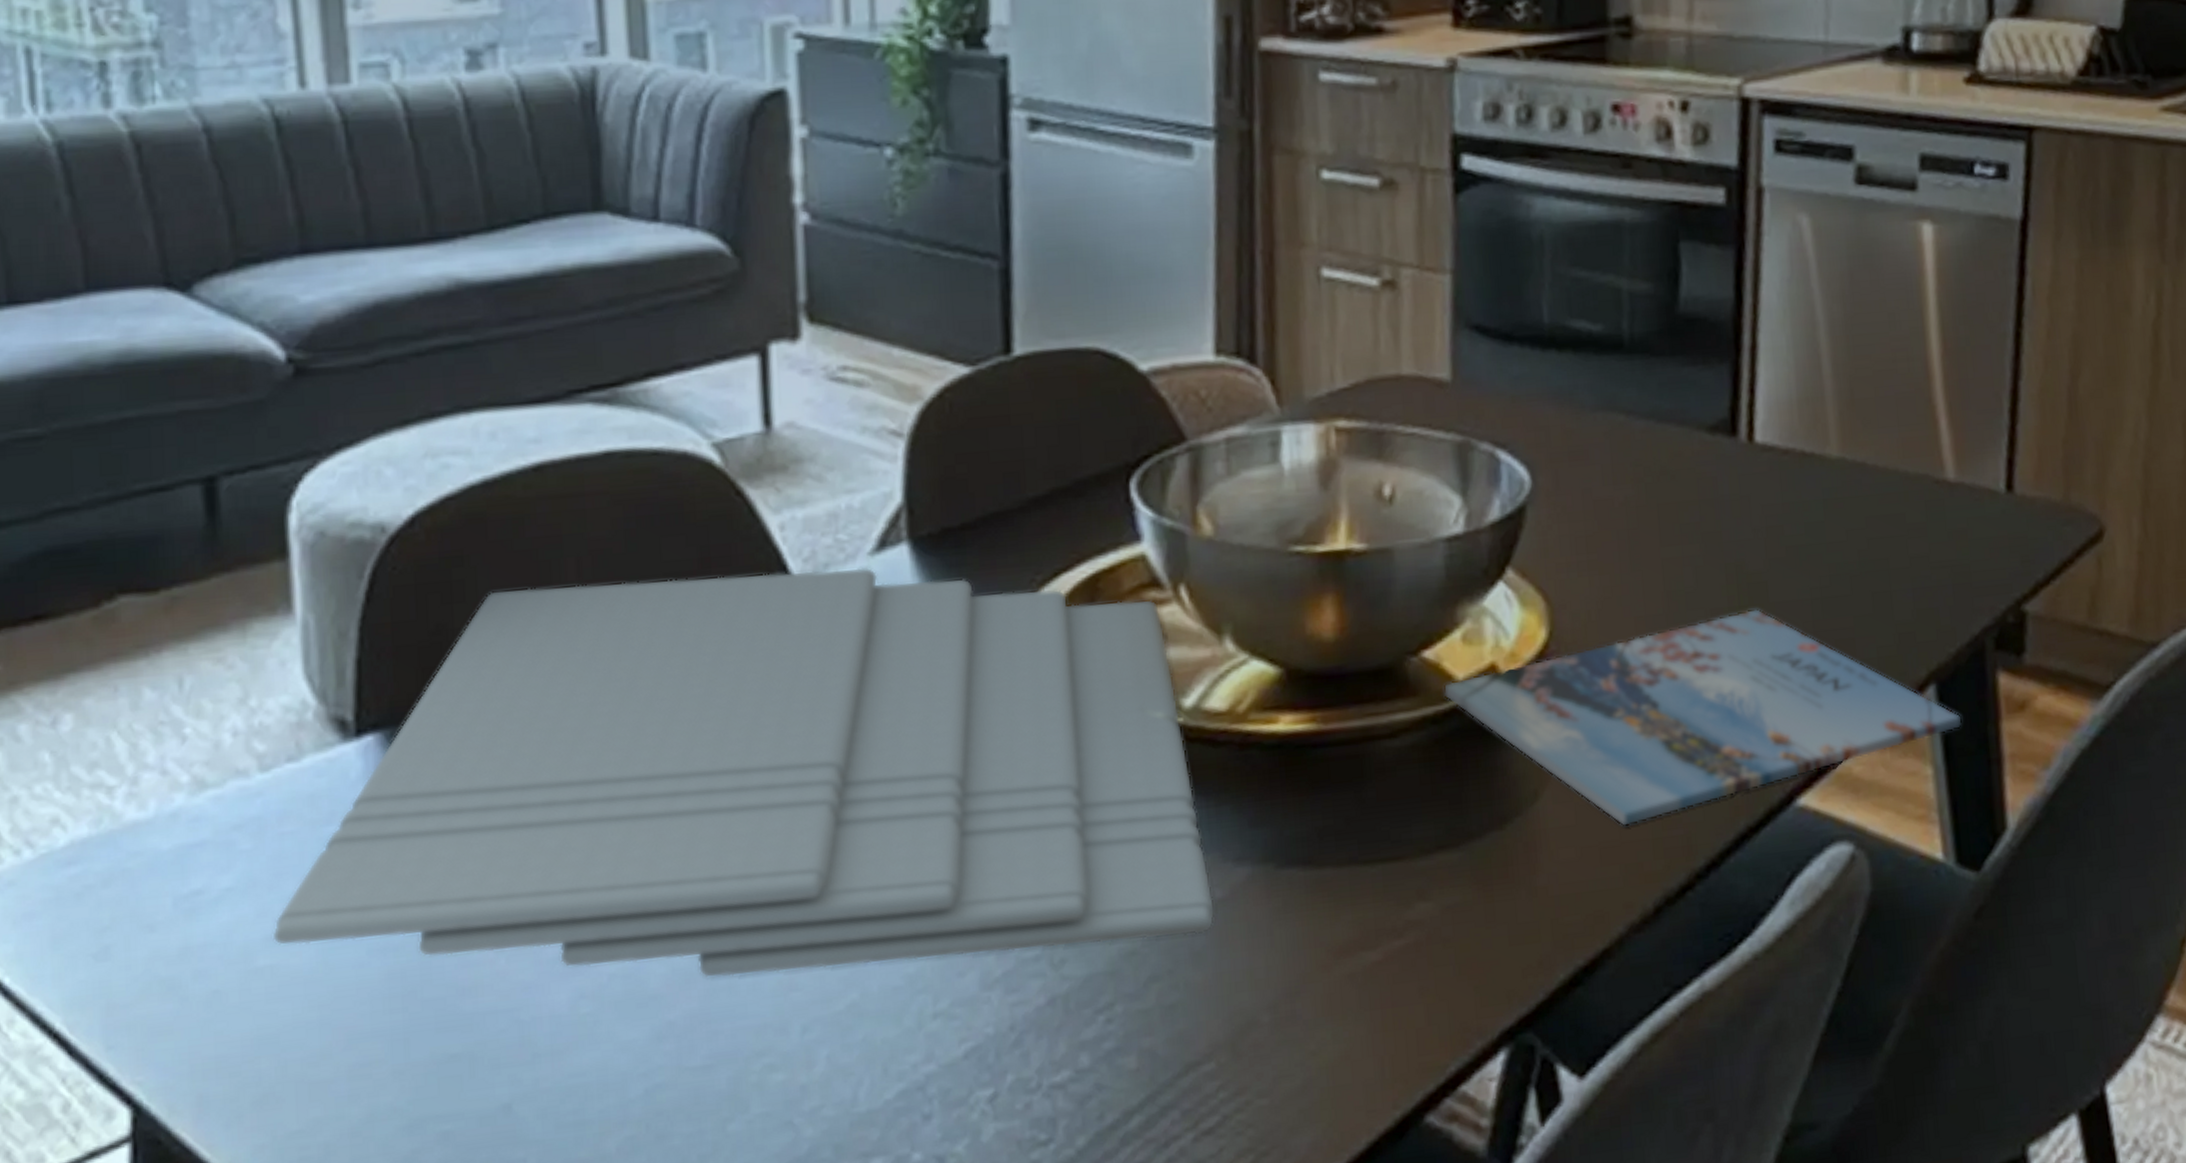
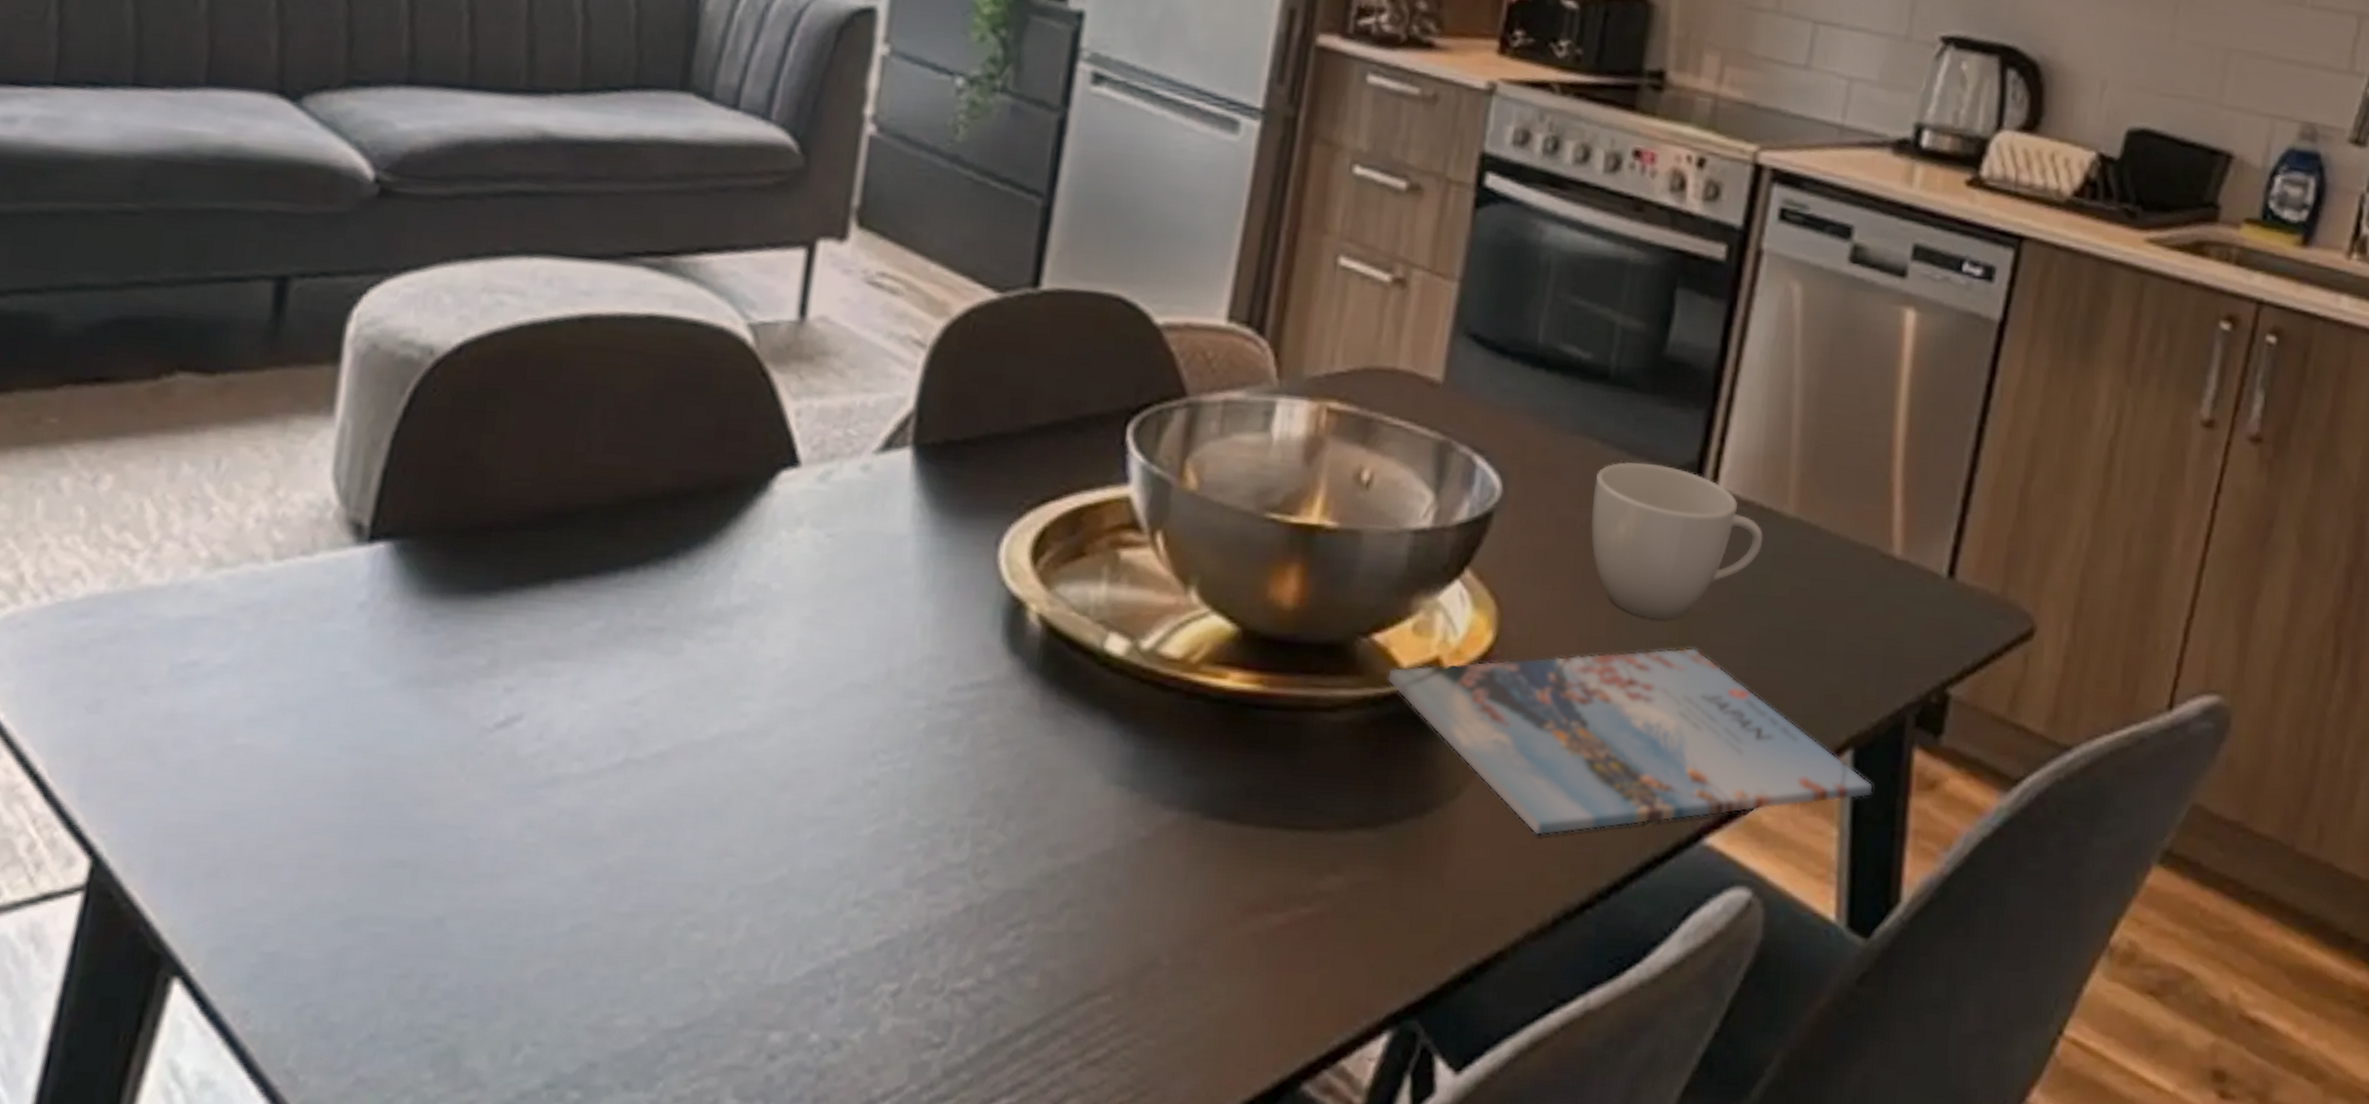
placemat: present [272,568,1214,978] -> none [254,427,1137,868]
cup: none [1626,427,1810,587] -> present [1590,461,1763,620]

